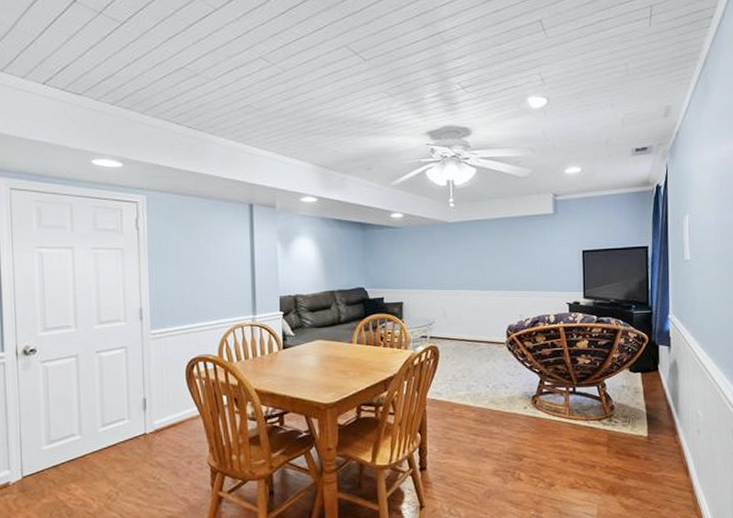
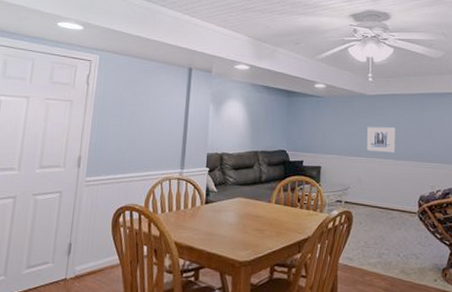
wall art: none [449,256,482,284] -> present [366,127,396,154]

